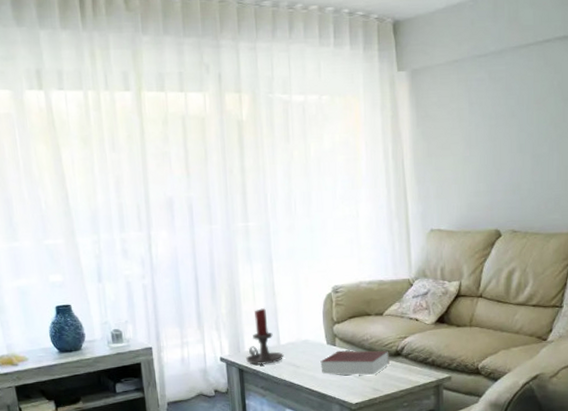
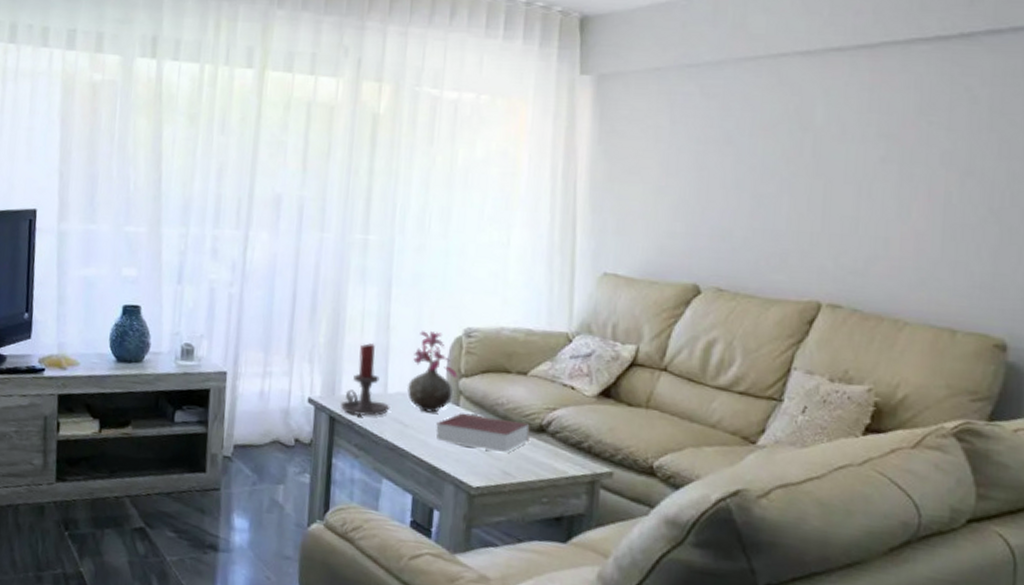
vase: none [294,292,332,354] -> present [406,331,458,413]

